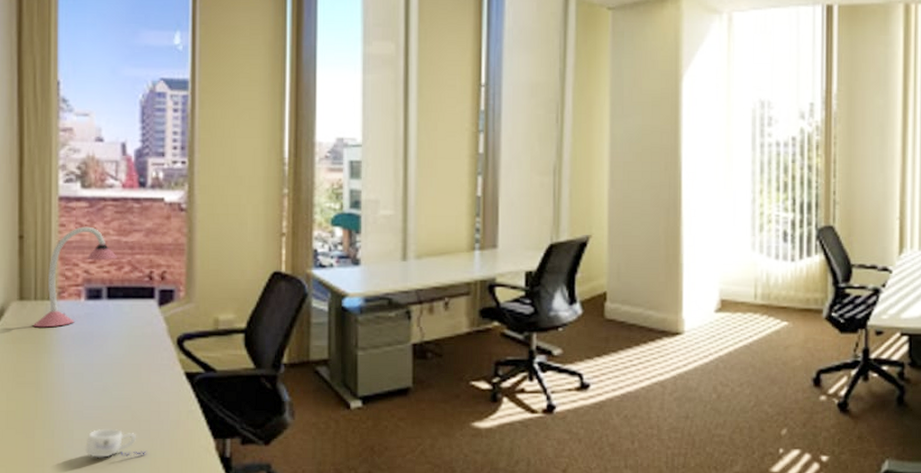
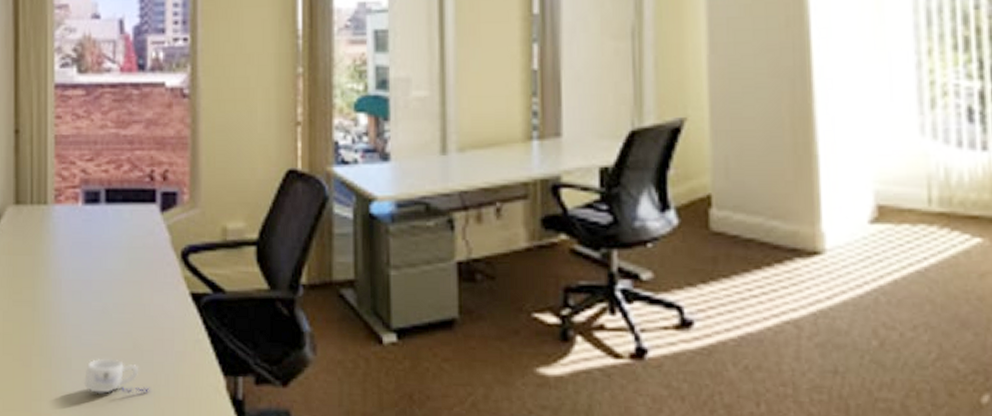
desk lamp: present [33,226,117,328] -> none [30,118,116,237]

